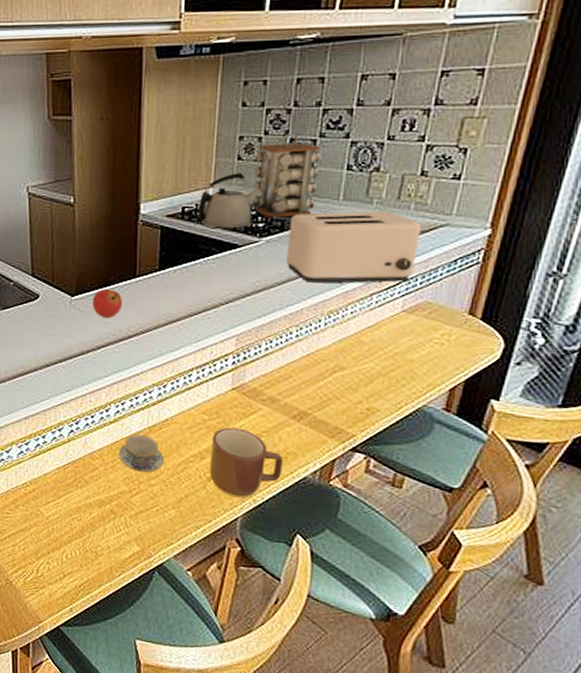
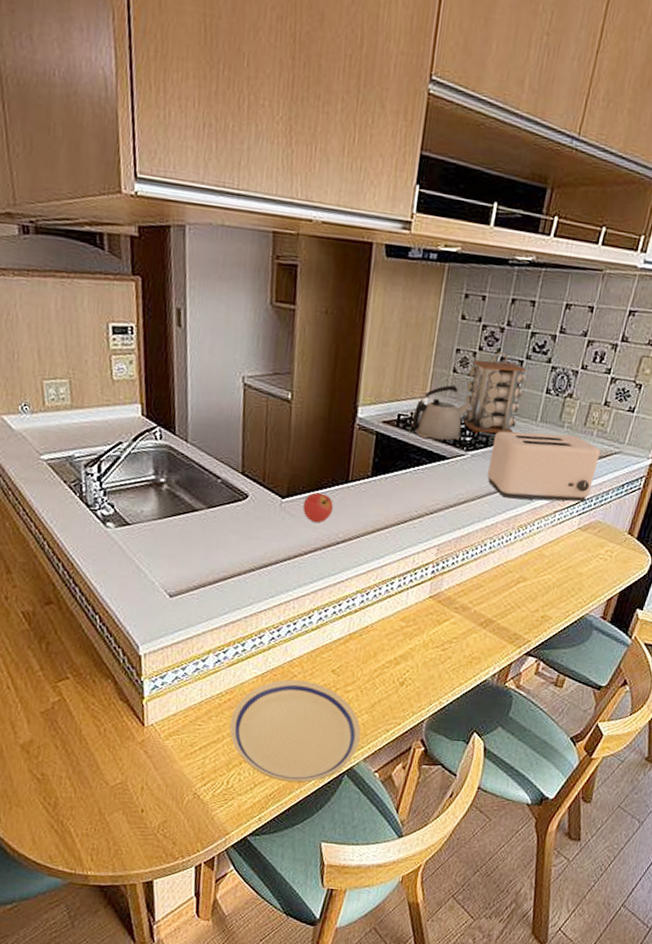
plate: none [35,471,169,577] -> present [229,679,361,783]
teacup: present [118,434,164,473] -> none [317,640,362,680]
mug: present [209,427,283,498] -> none [402,634,469,701]

